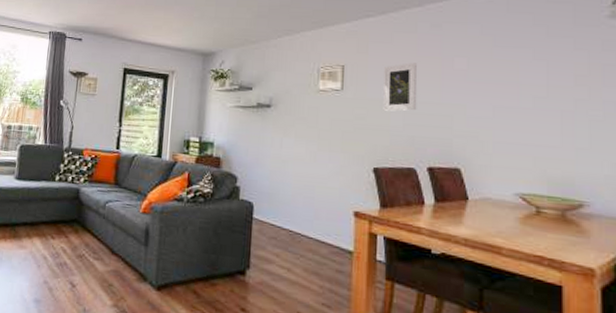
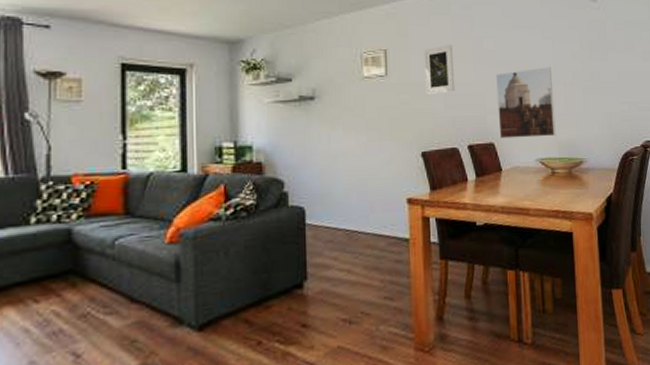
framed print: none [467,91,545,171] -> present [496,67,556,139]

